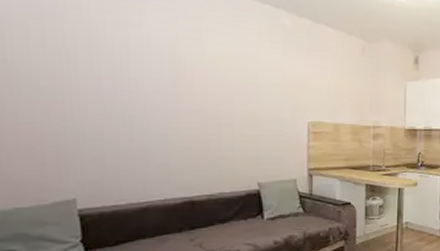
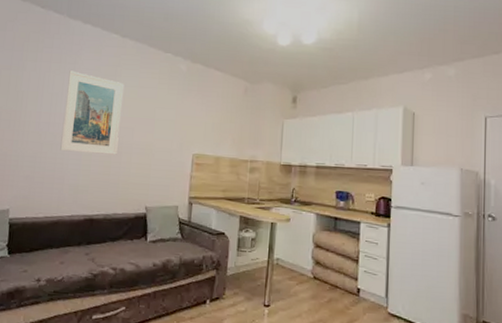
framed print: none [133,23,215,127] -> present [60,70,125,155]

